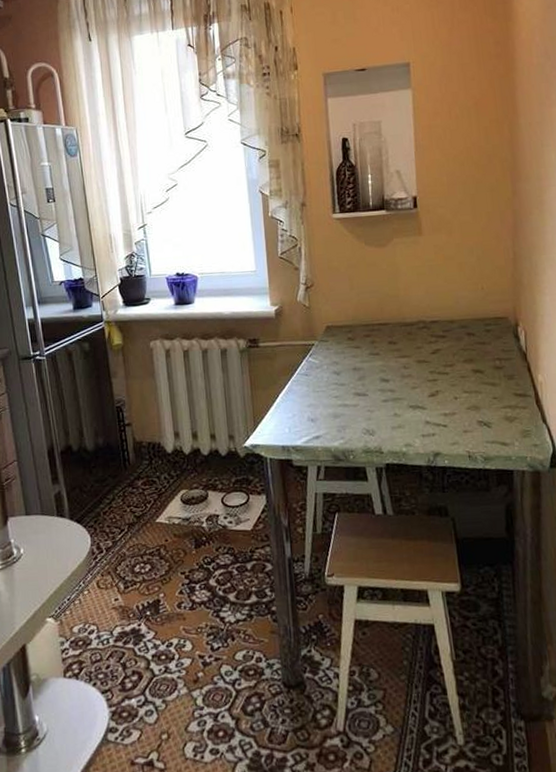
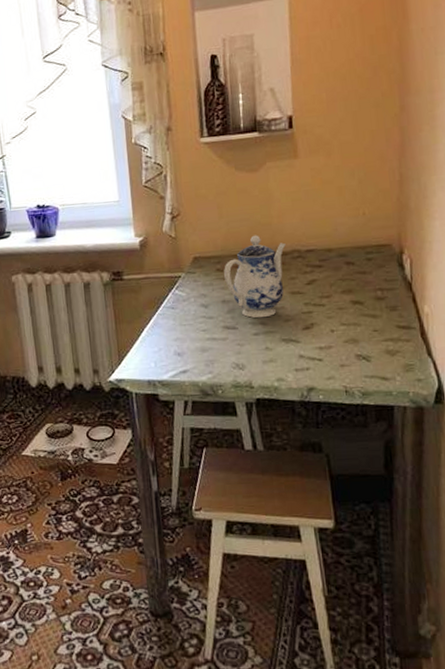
teapot: none [355,306,412,386] -> present [224,235,286,318]

